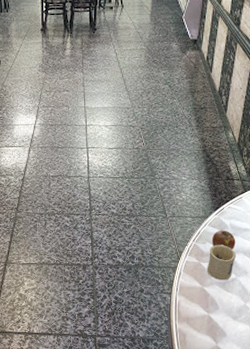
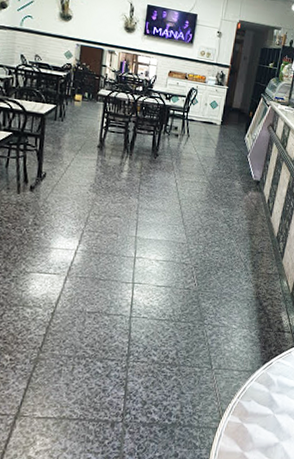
mug: present [207,230,236,281] -> none [249,387,282,445]

